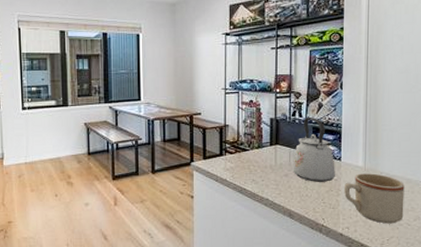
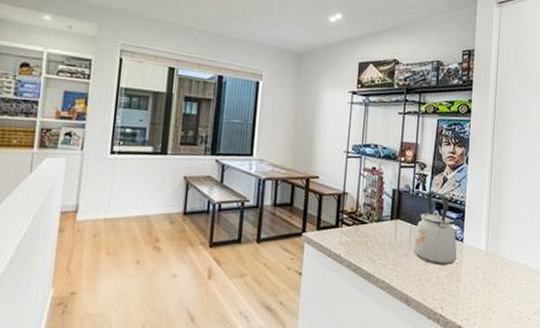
mug: present [344,173,405,224] -> none [465,258,526,317]

